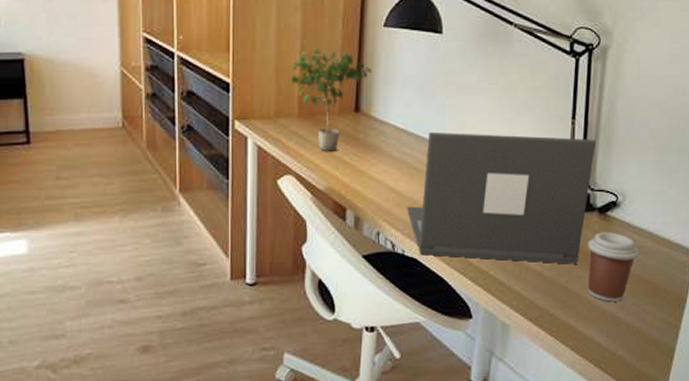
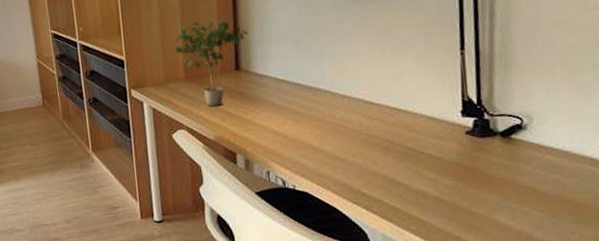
laptop: present [407,131,597,264] -> none [294,66,492,189]
coffee cup: present [587,232,640,302] -> none [491,154,556,223]

